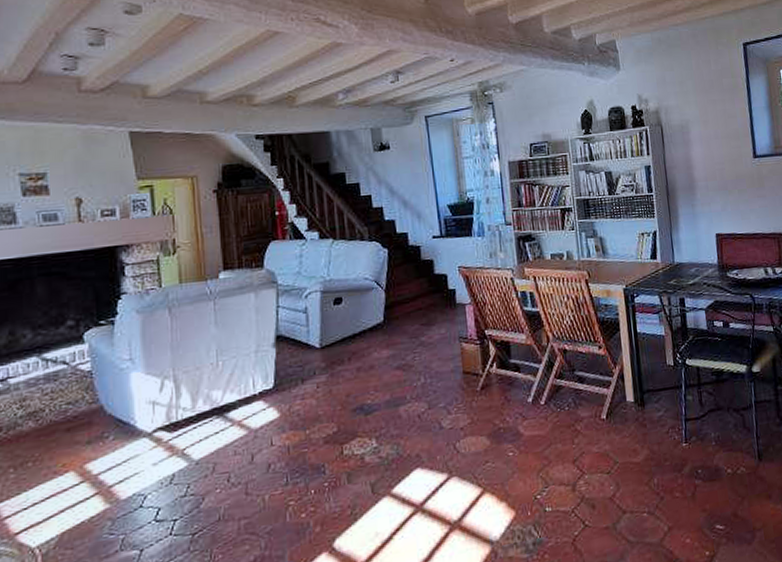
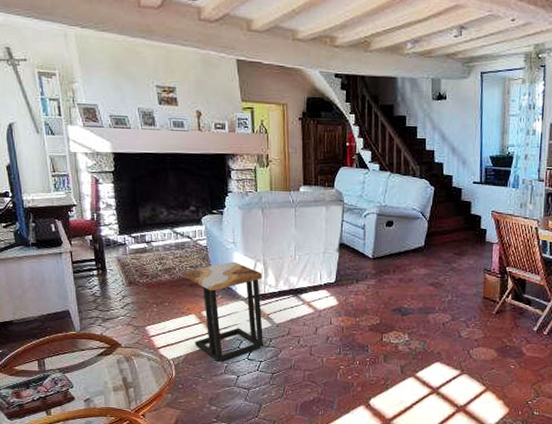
side table: none [59,384,179,538] -> present [185,261,264,364]

